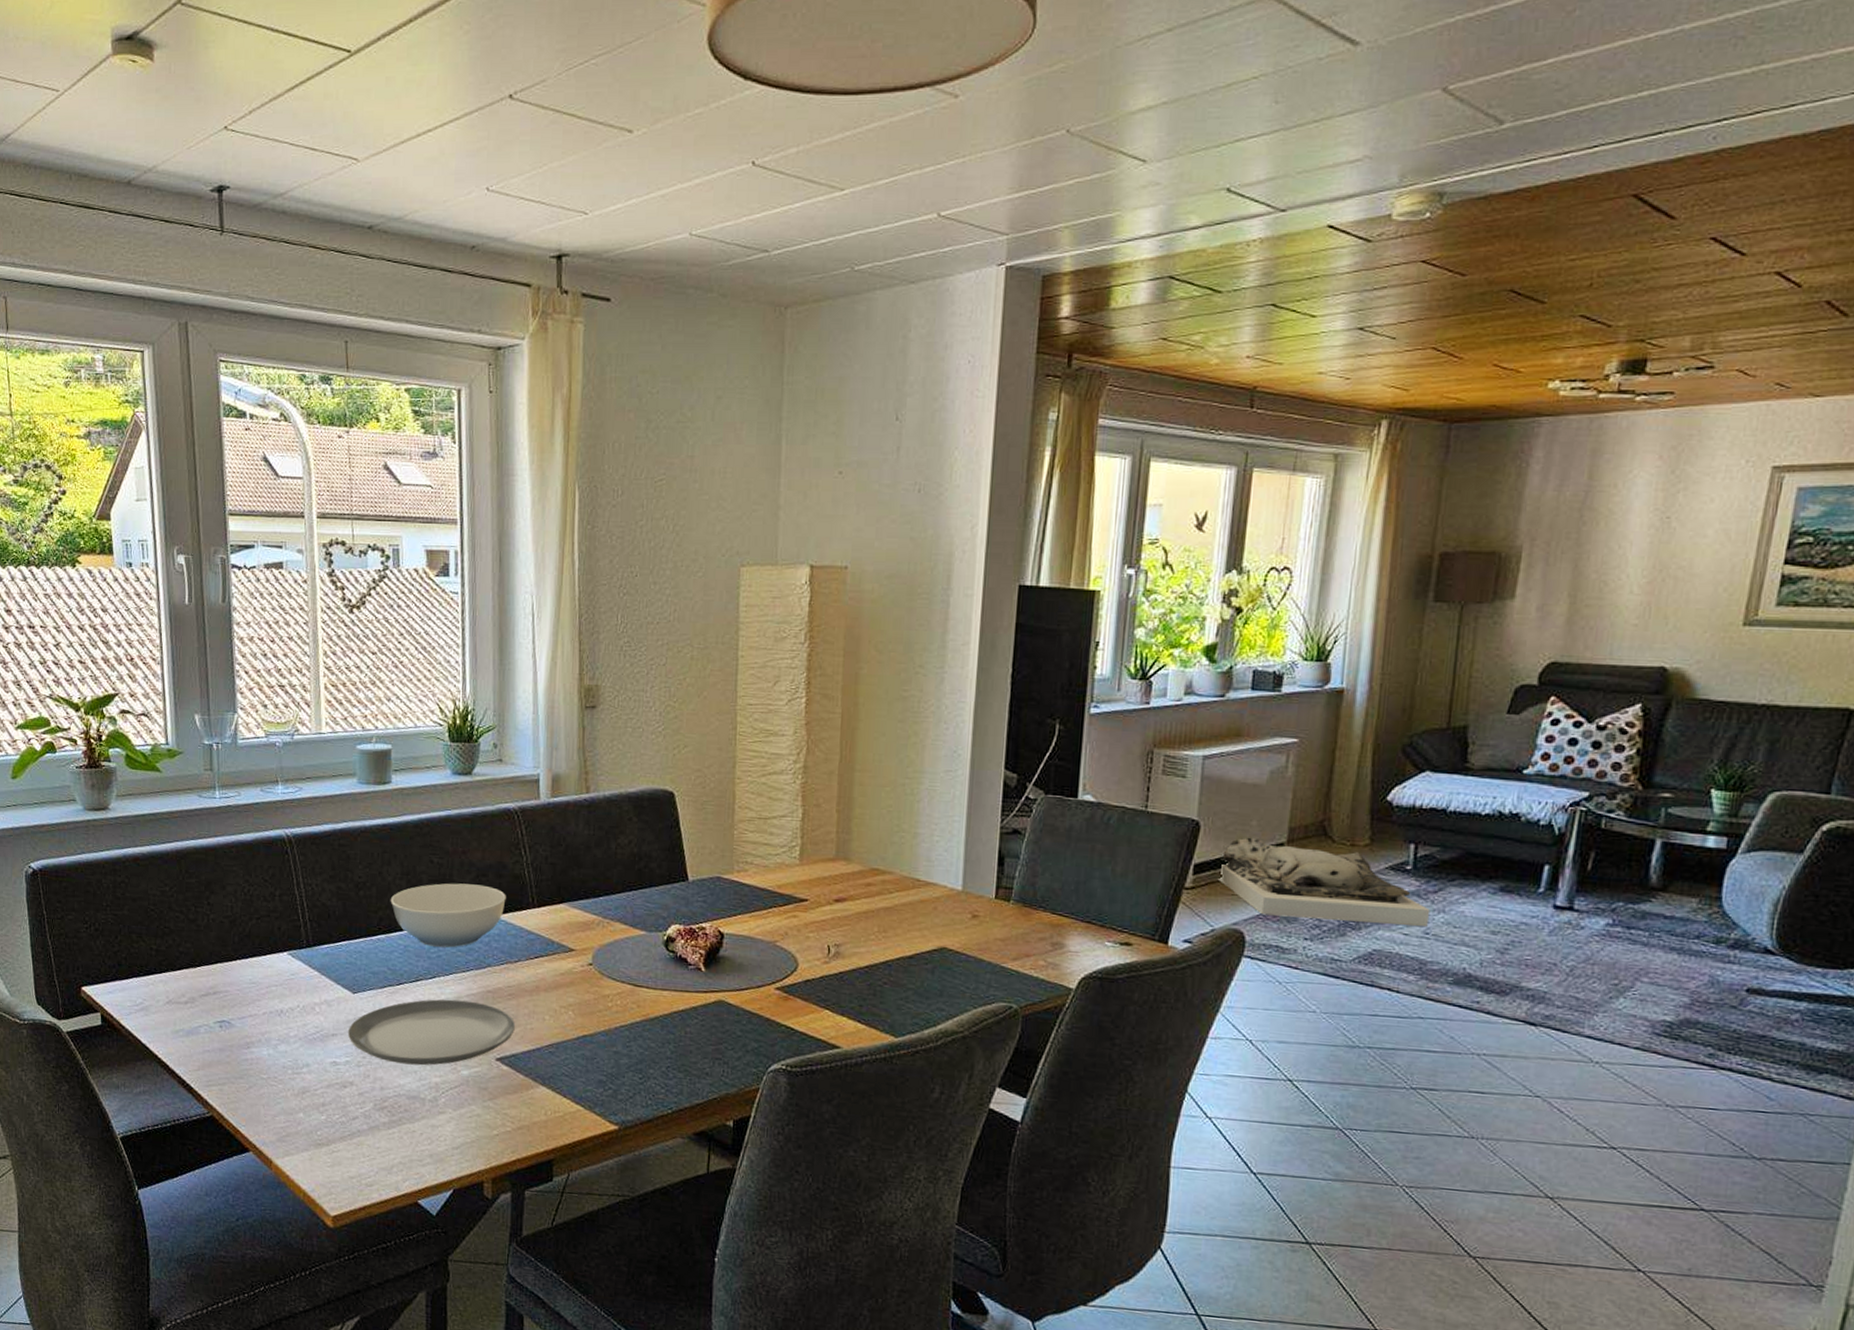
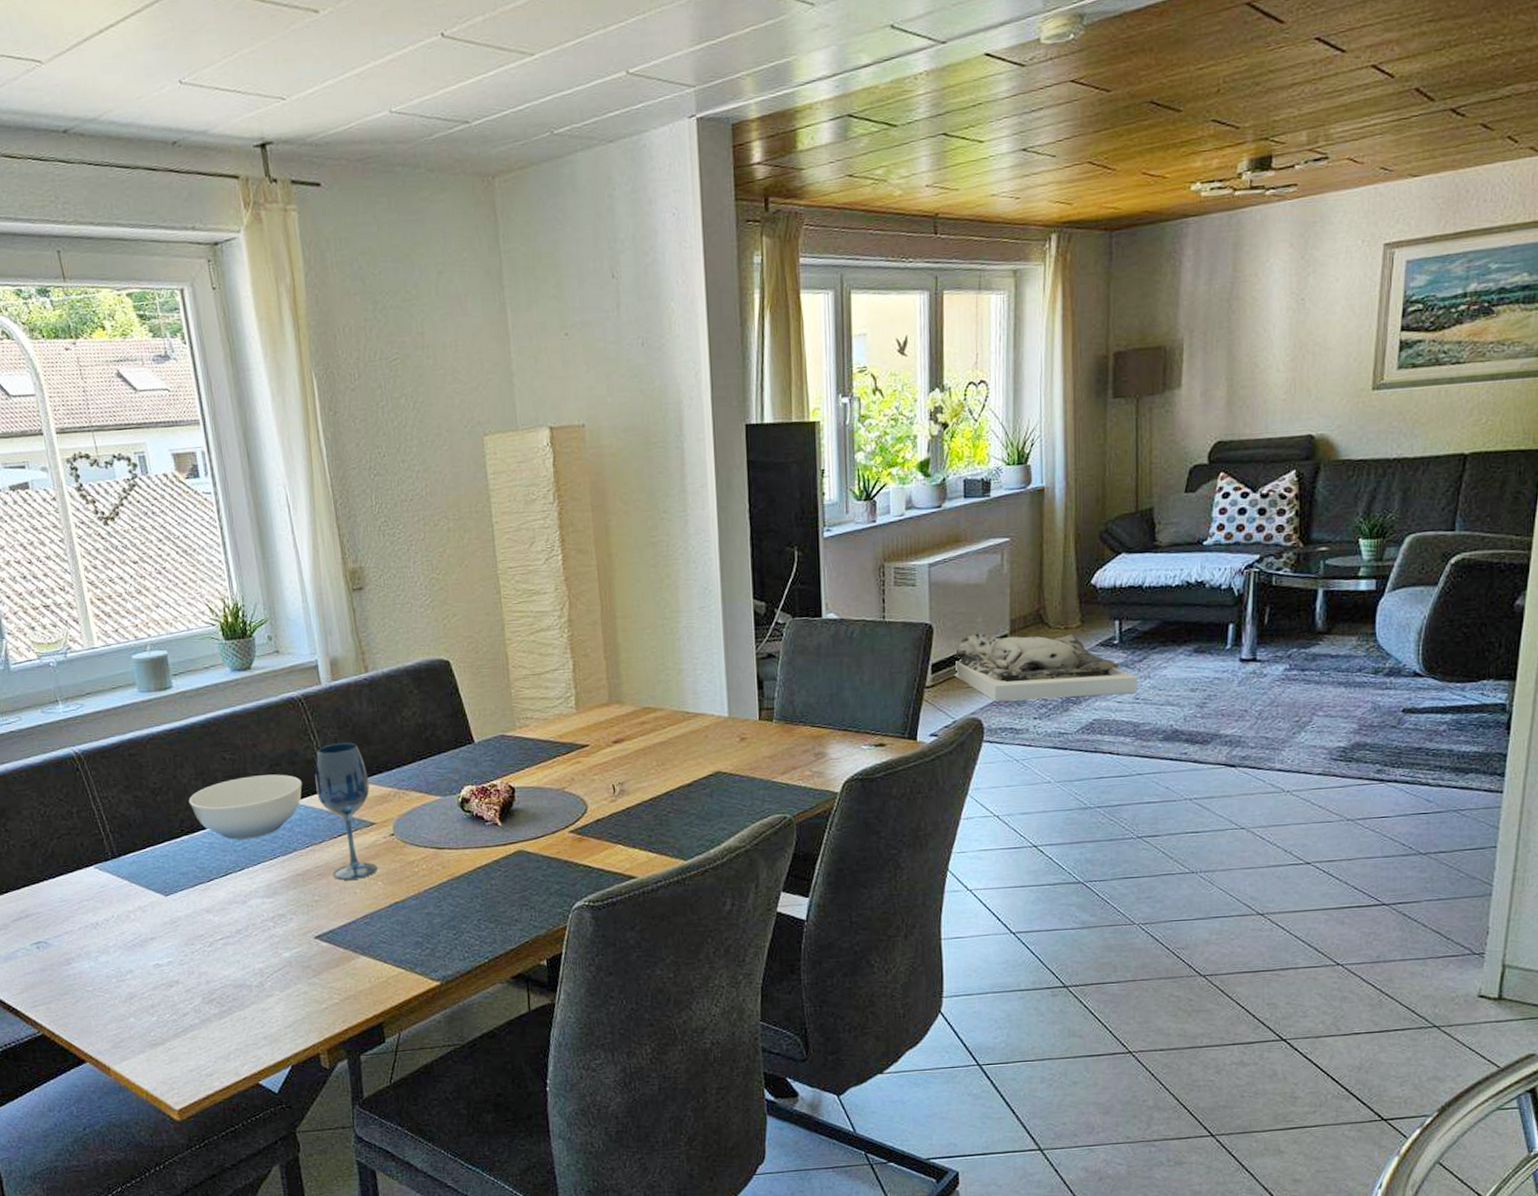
plate: present [347,999,516,1066] -> none [165,886,329,956]
wineglass: none [519,861,575,1005] -> present [314,742,377,880]

